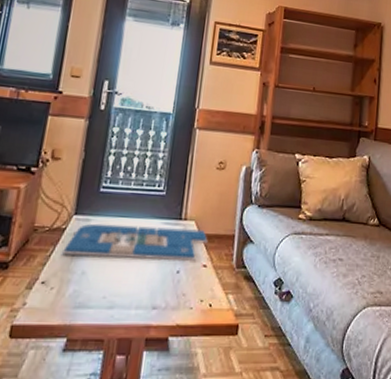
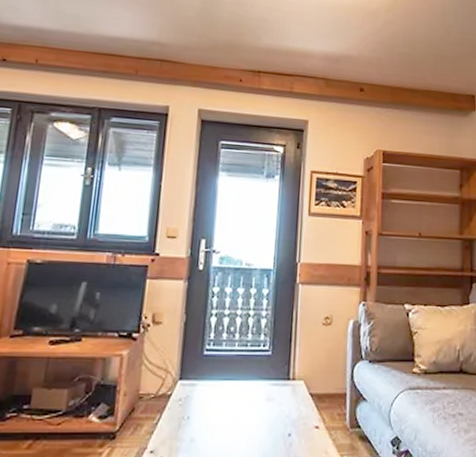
board game: present [61,223,208,261] -> none [168,388,319,422]

